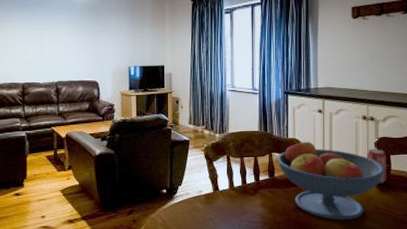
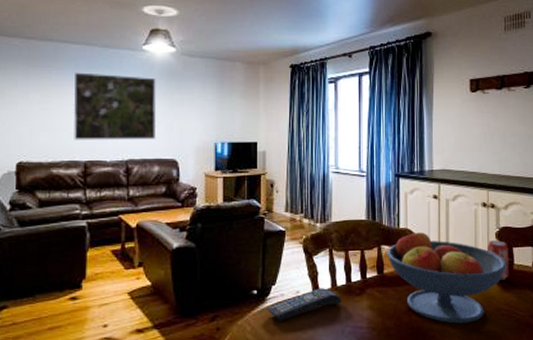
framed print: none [12,9,80,66] -> present [73,72,157,140]
remote control: none [175,188,238,216] -> present [267,288,342,321]

